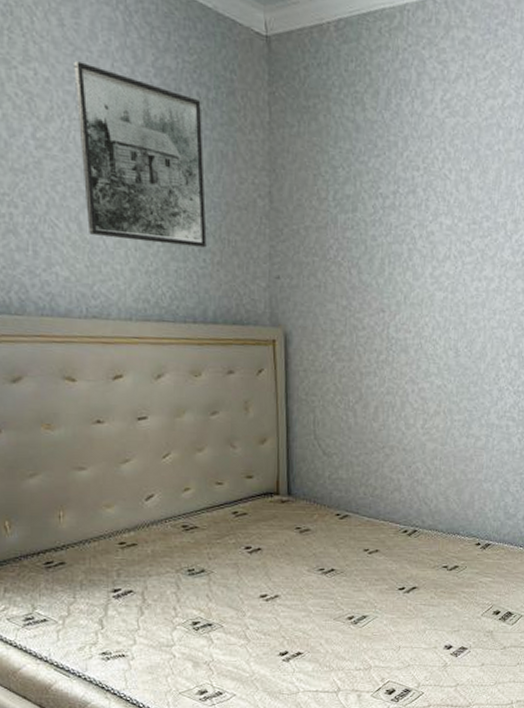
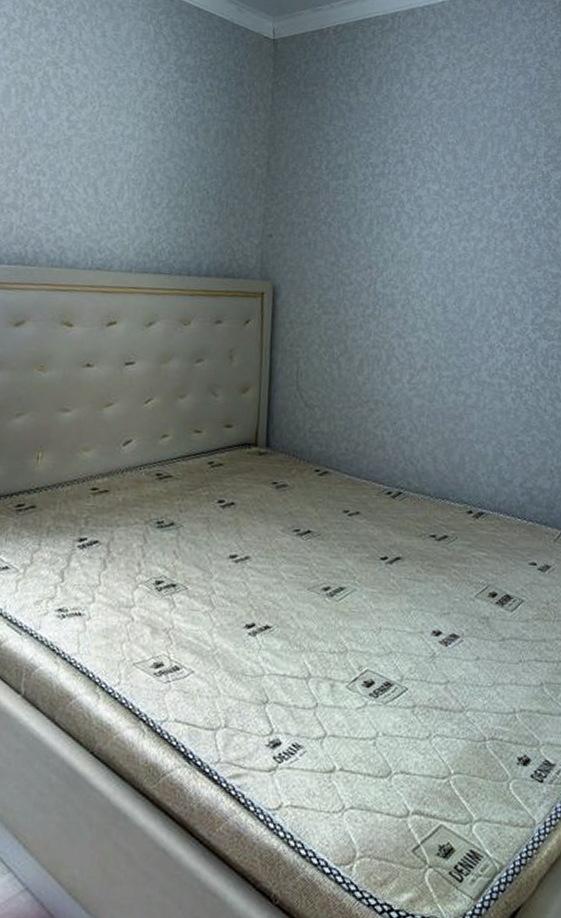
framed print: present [74,61,207,248] -> none [103,62,213,209]

